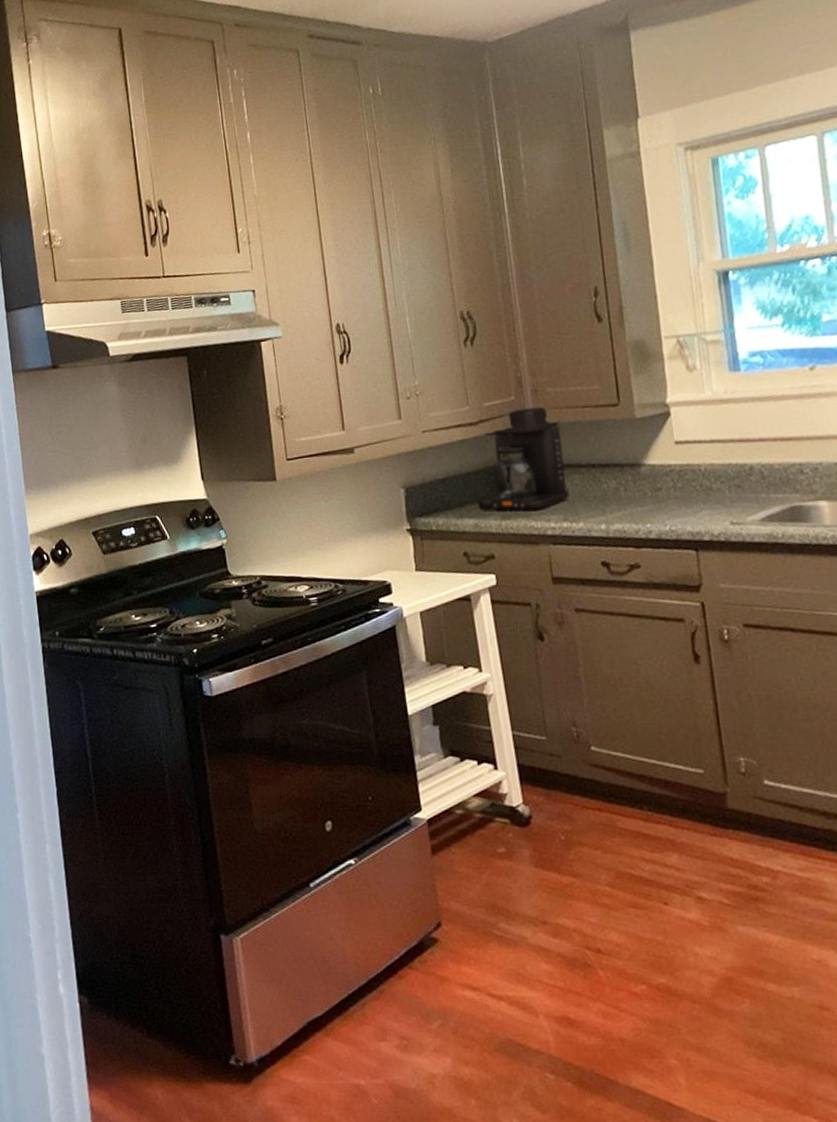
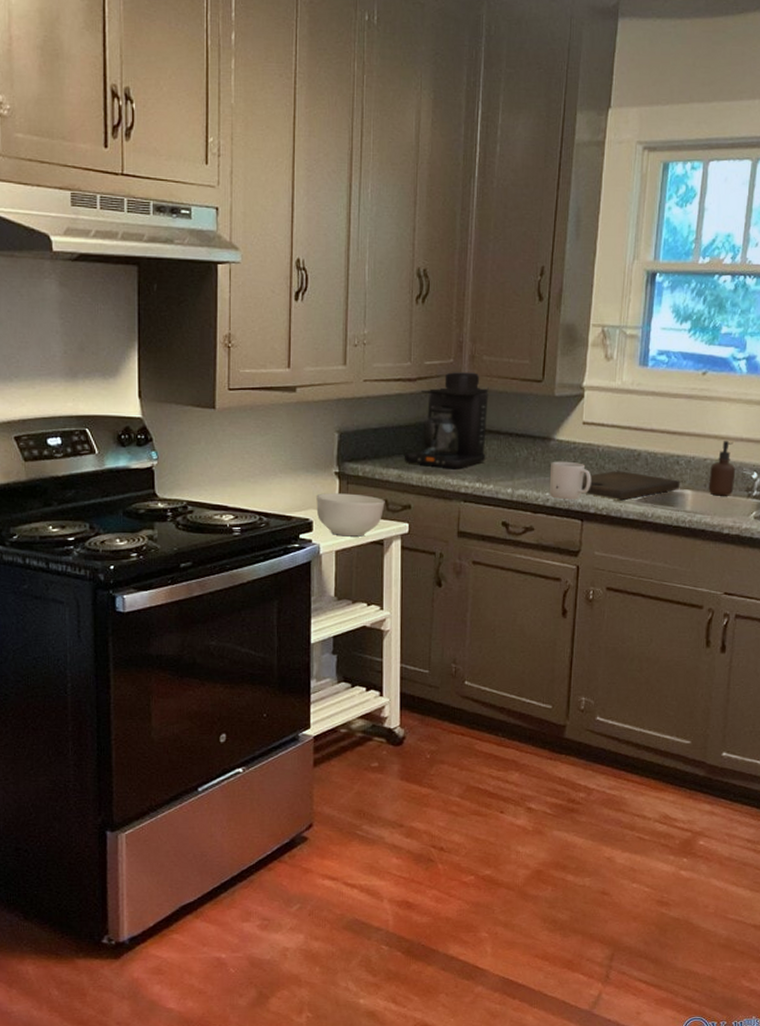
bowl: none [390,549,466,596] -> present [316,493,385,537]
mug: none [645,486,700,530] -> present [549,461,592,500]
cutting board: none [687,489,811,523] -> present [581,471,680,500]

